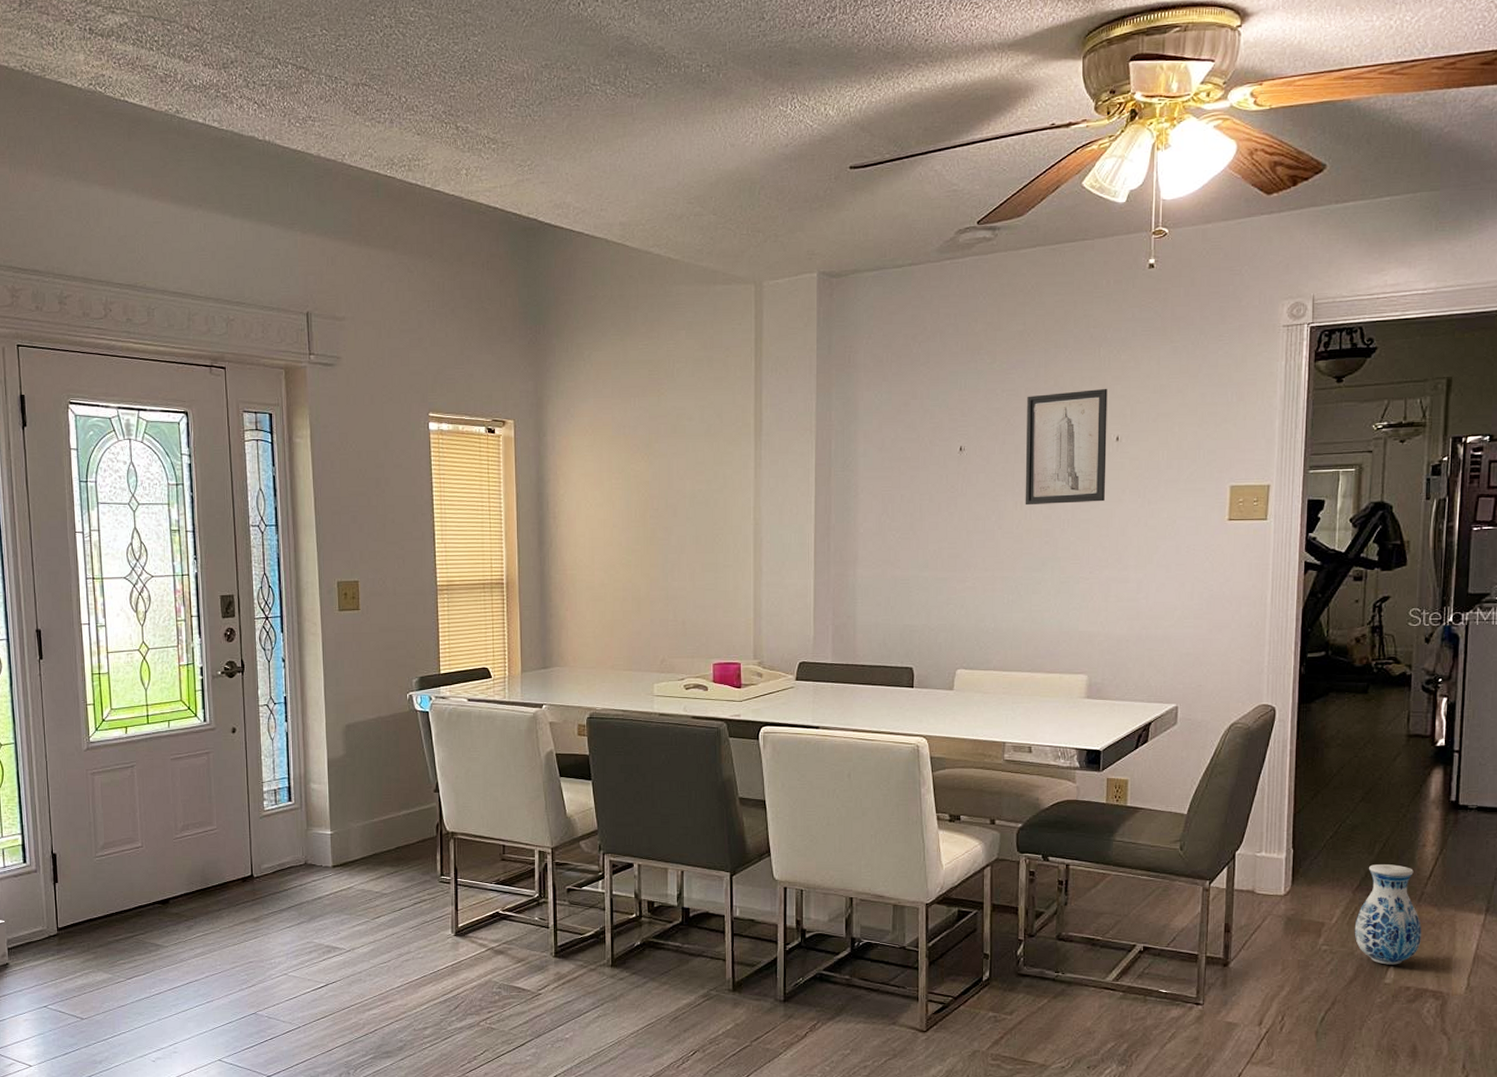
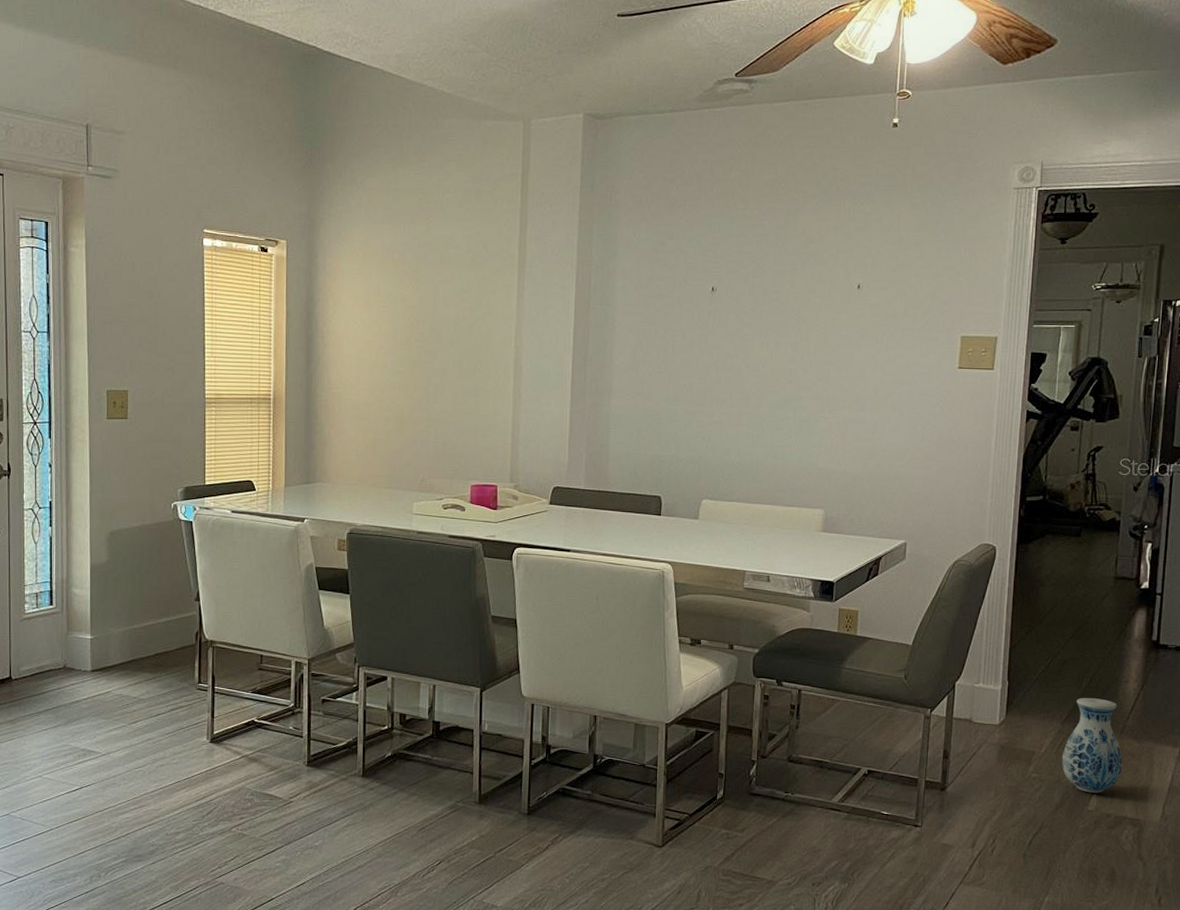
wall art: present [1025,388,1108,506] -> none [771,238,851,346]

